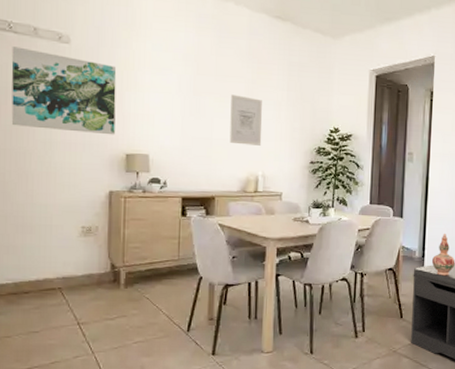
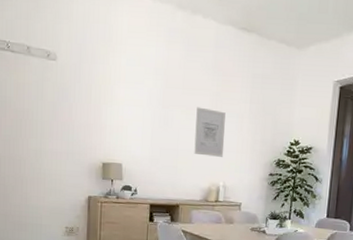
wall art: present [11,46,117,135] -> none [9,64,96,145]

